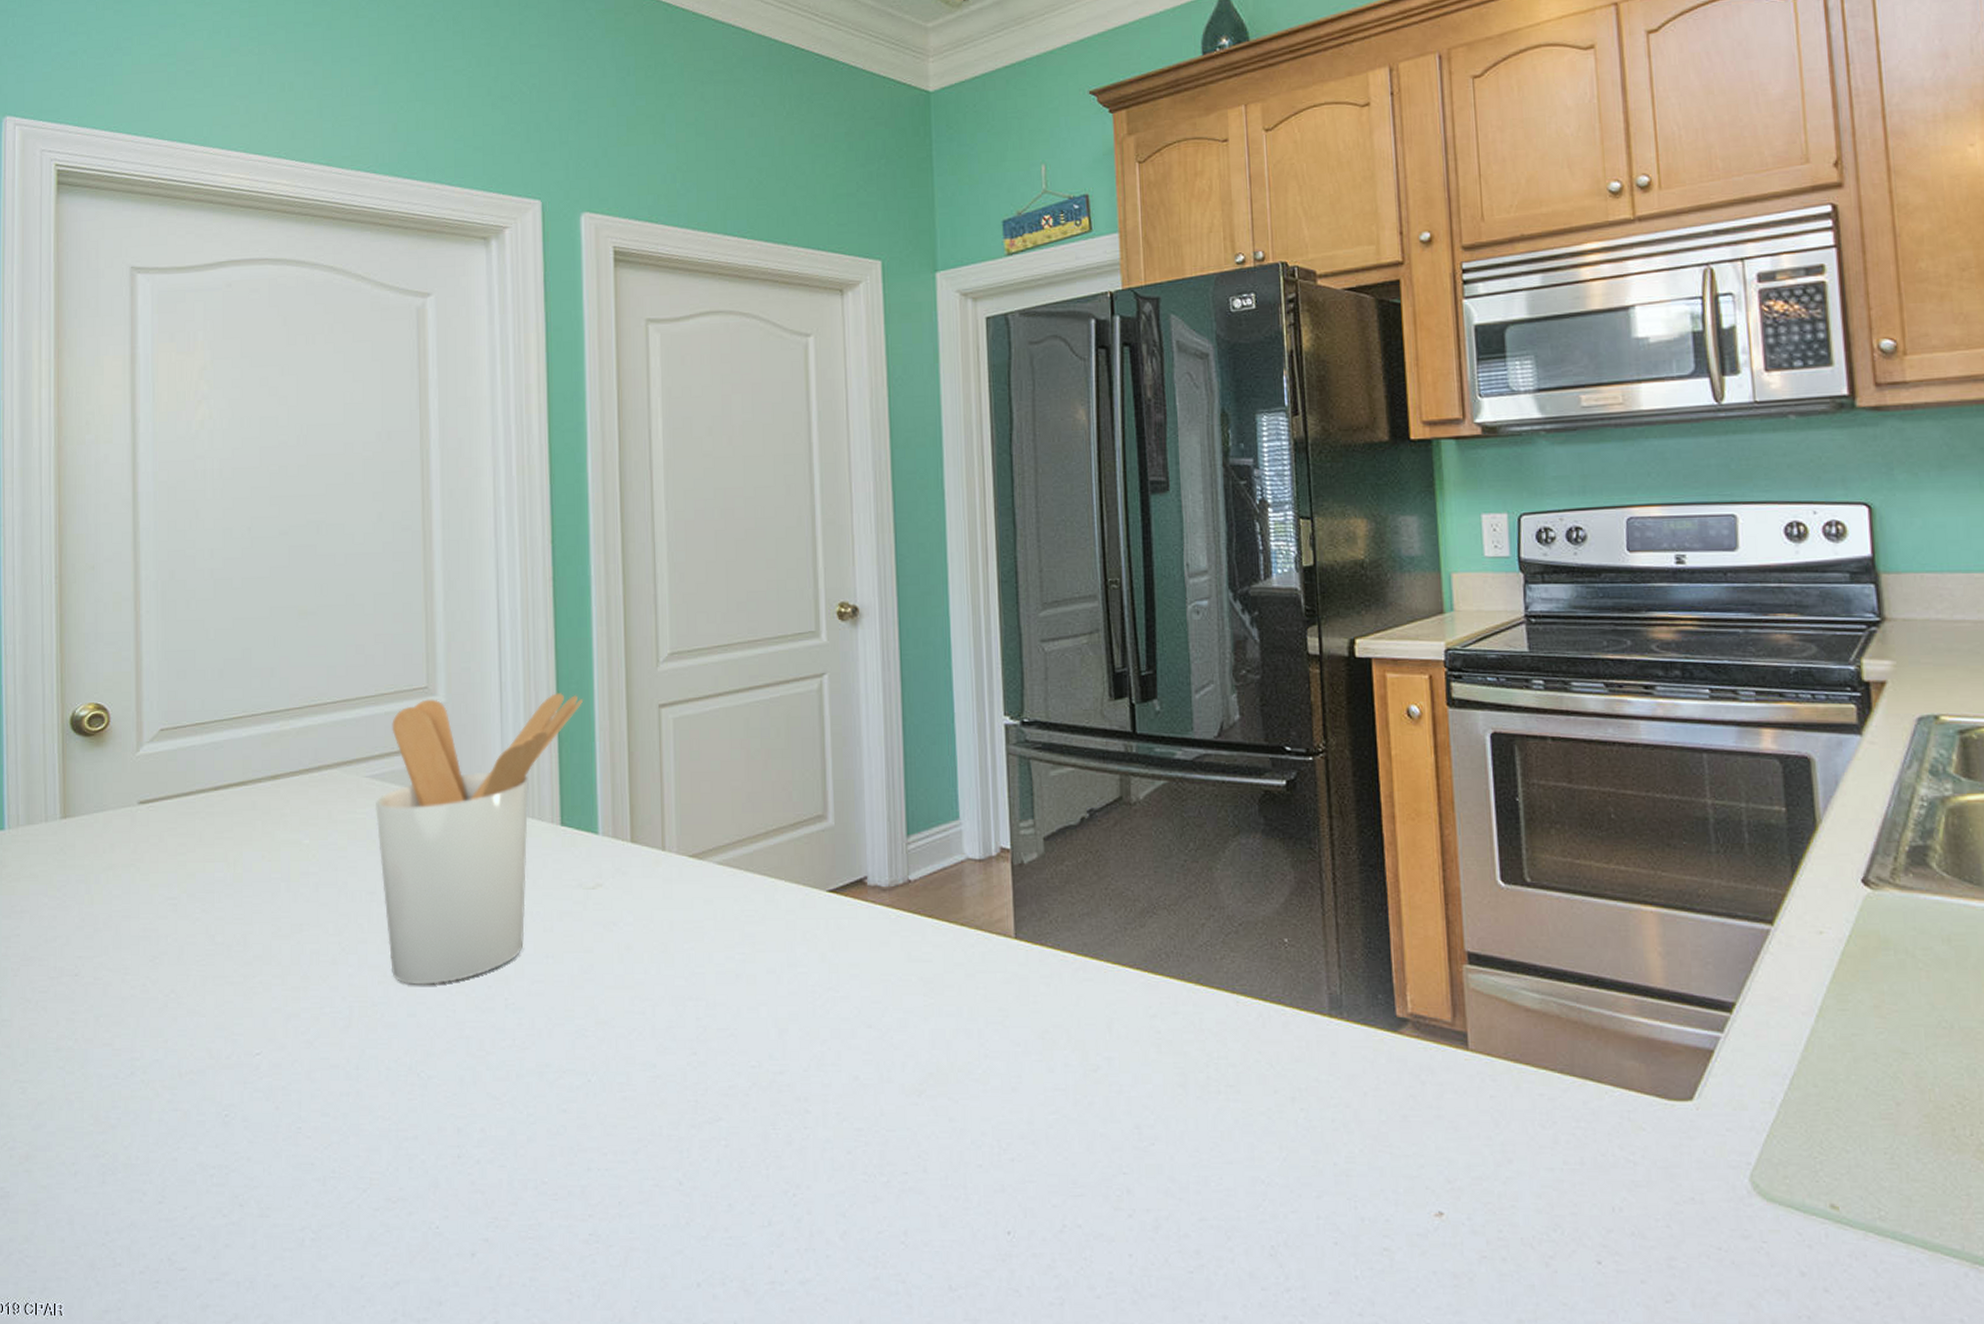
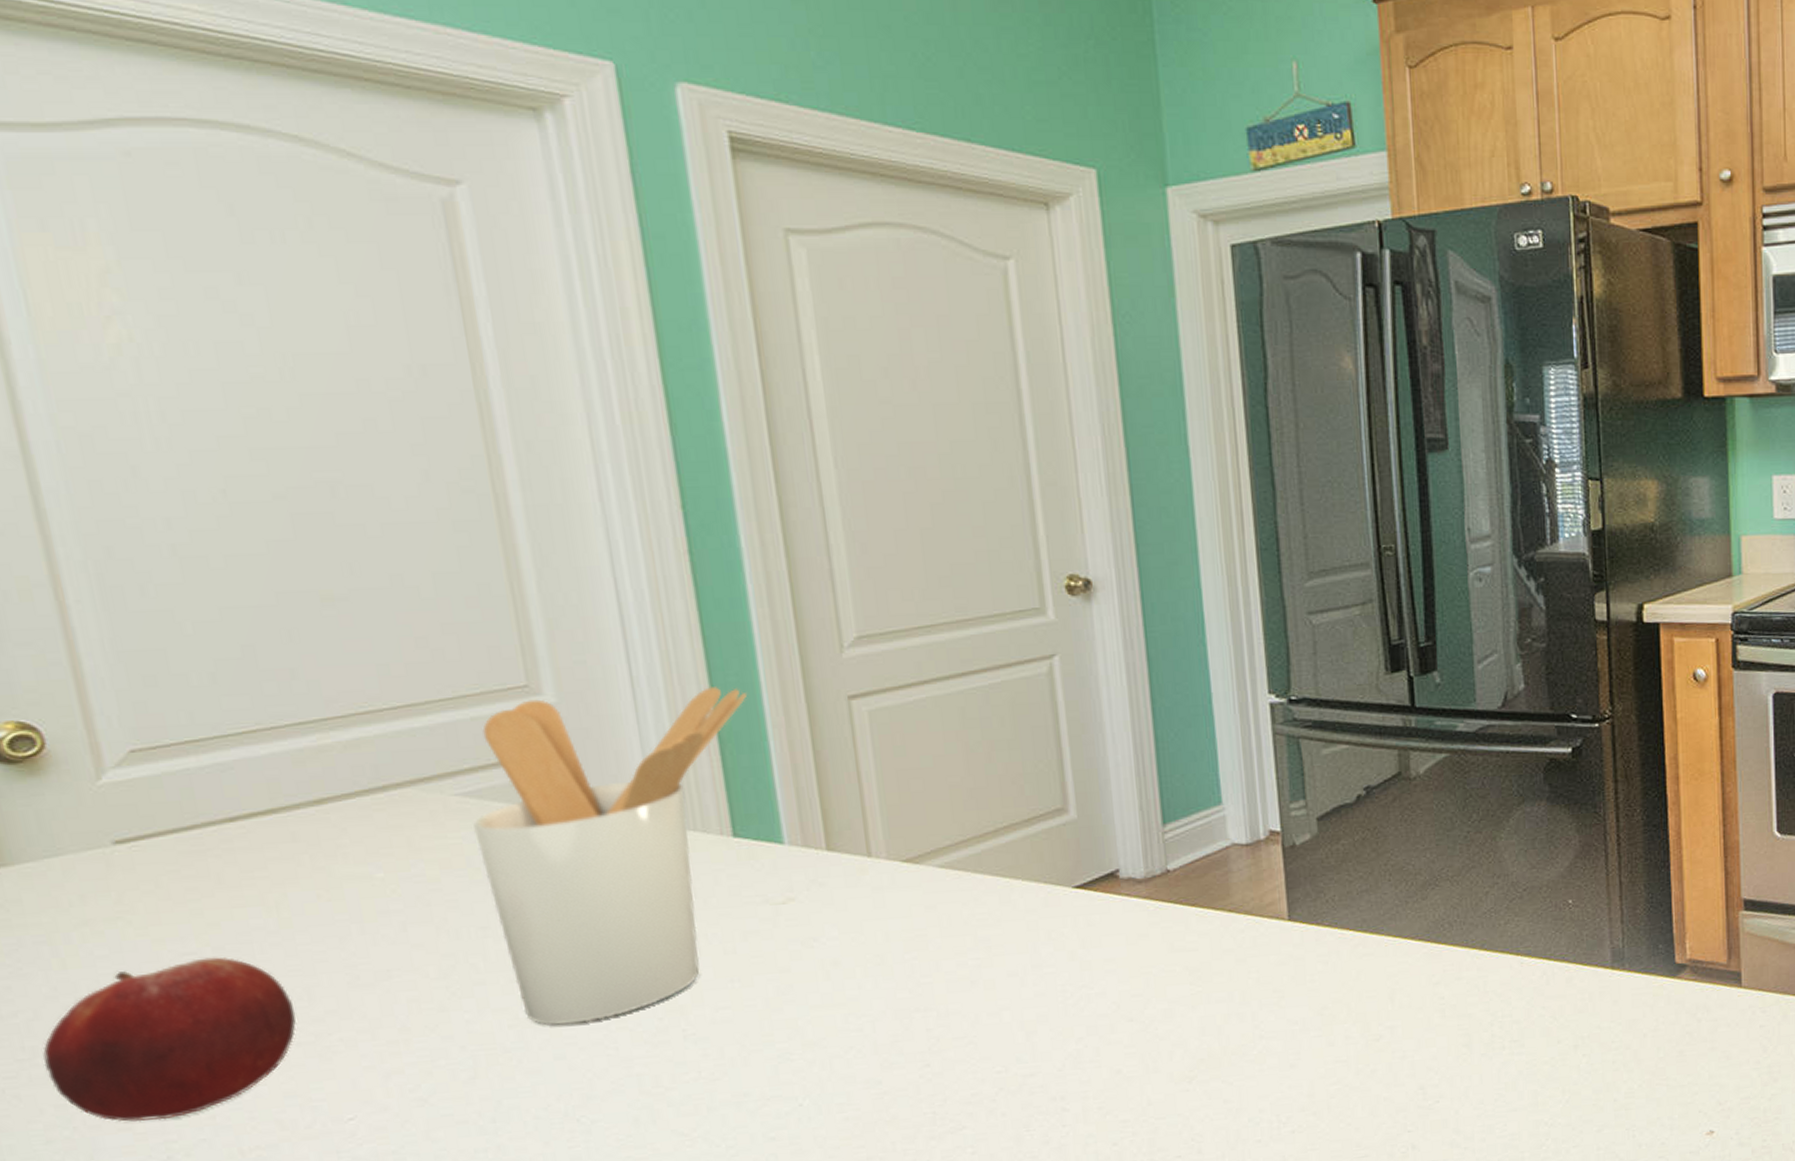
fruit: none [66,903,234,1040] -> present [43,957,296,1122]

